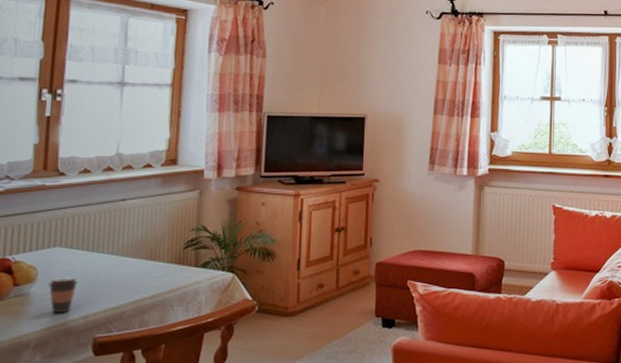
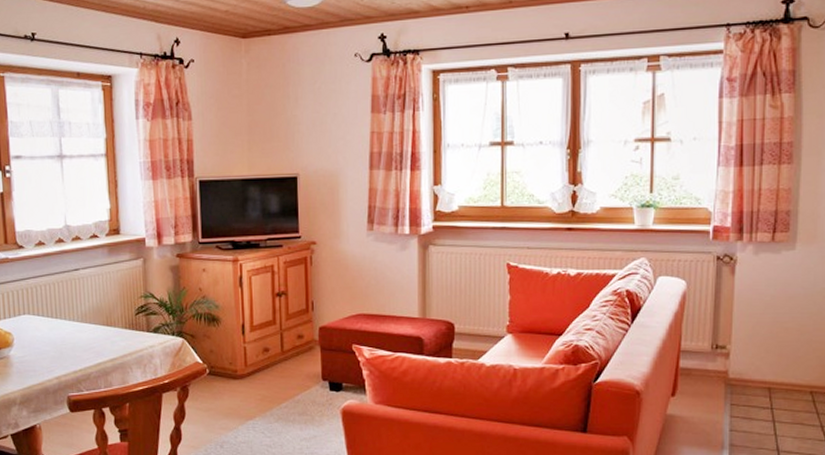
coffee cup: present [48,276,79,314] -> none [23,341,49,375]

